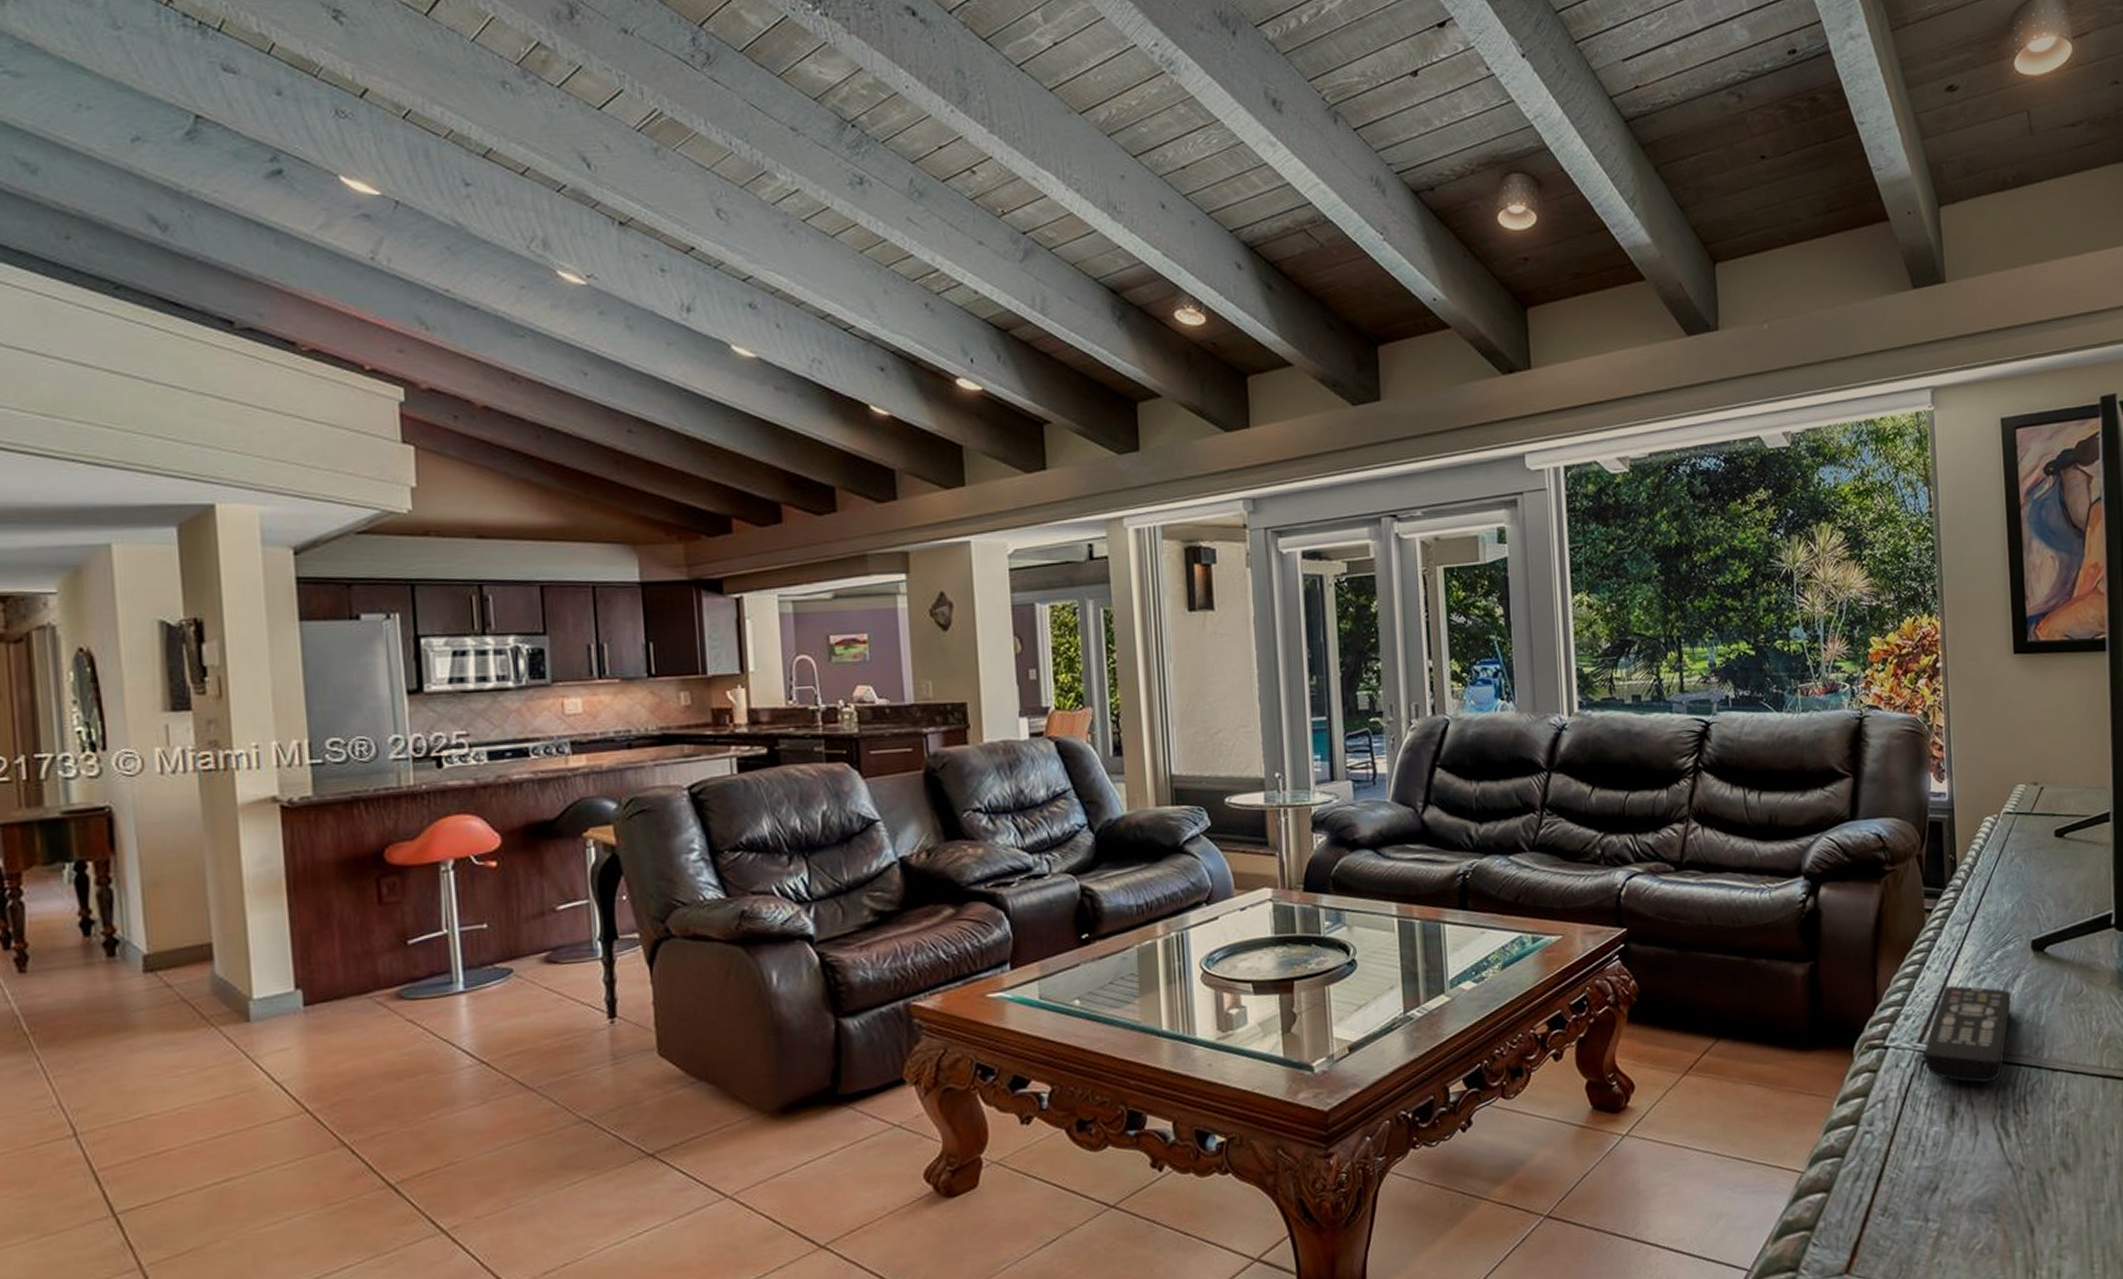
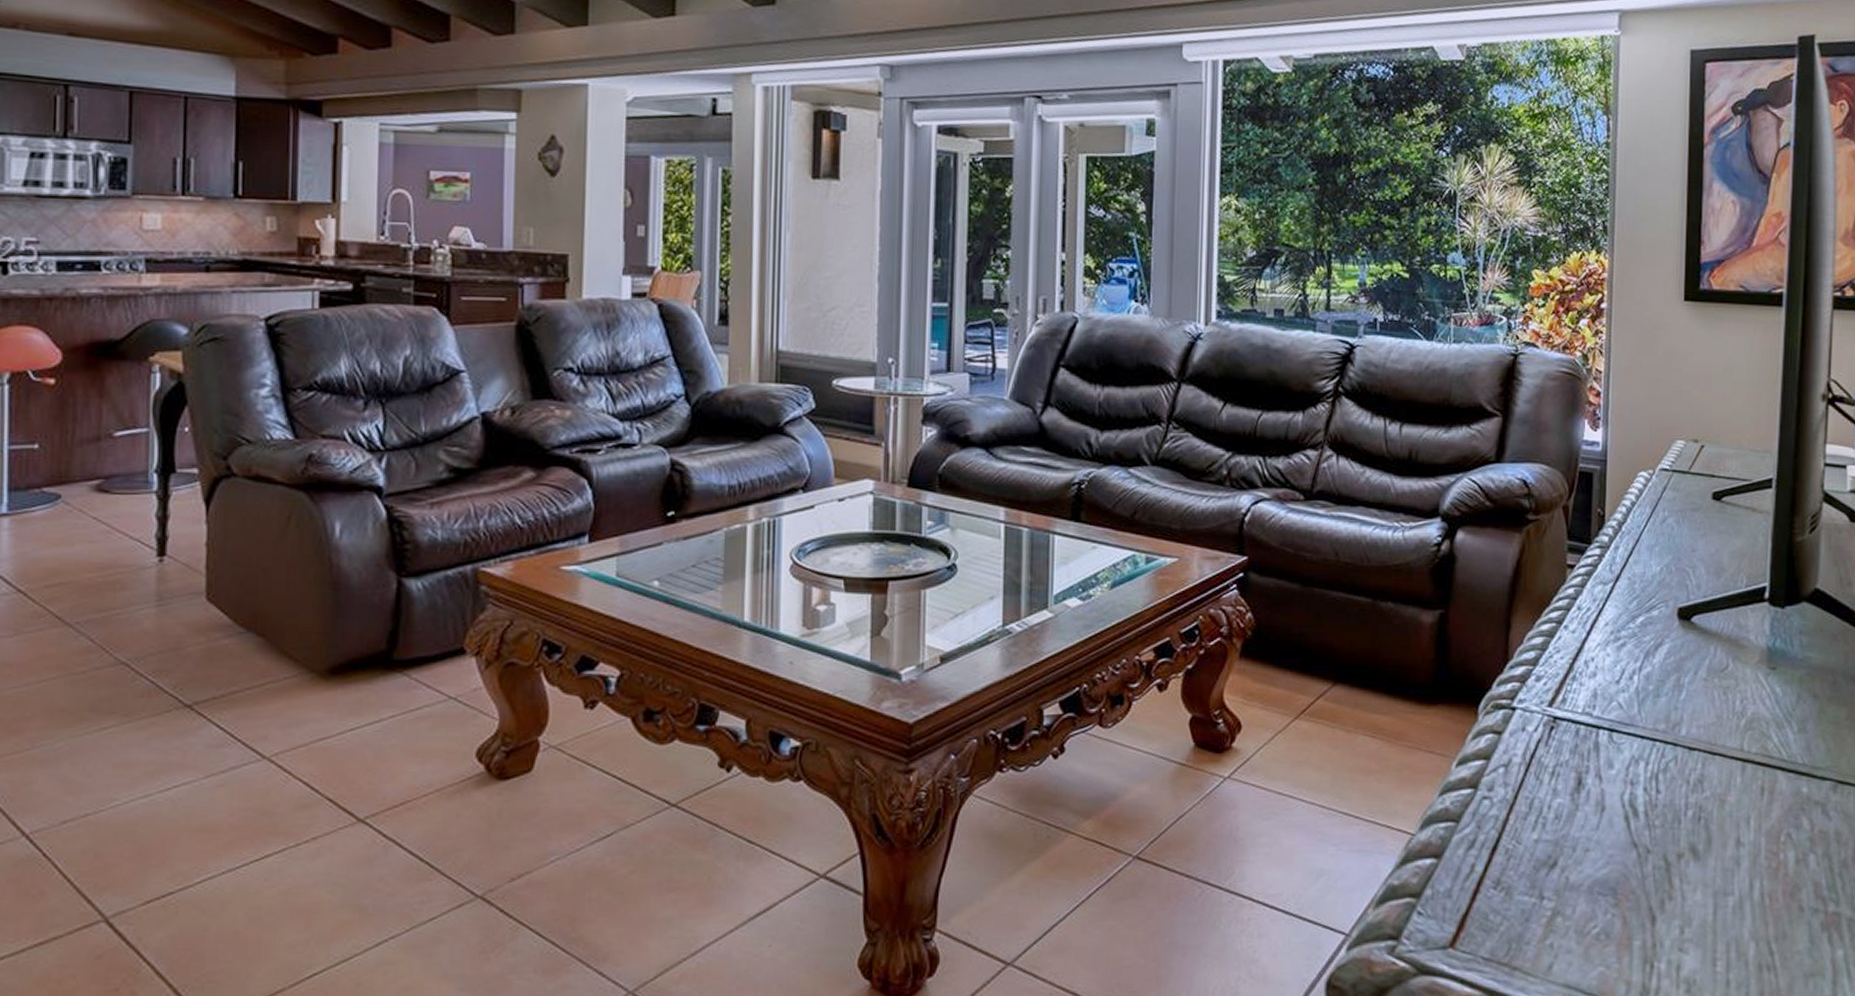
remote control: present [1923,985,2012,1083] -> none [1552,648,1652,755]

